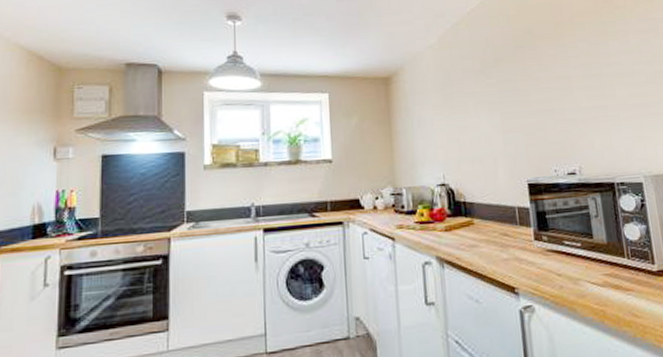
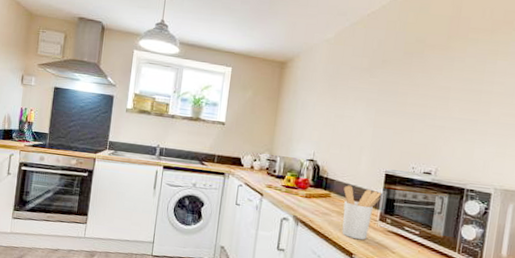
utensil holder: none [486,205,530,270] -> present [342,185,381,240]

